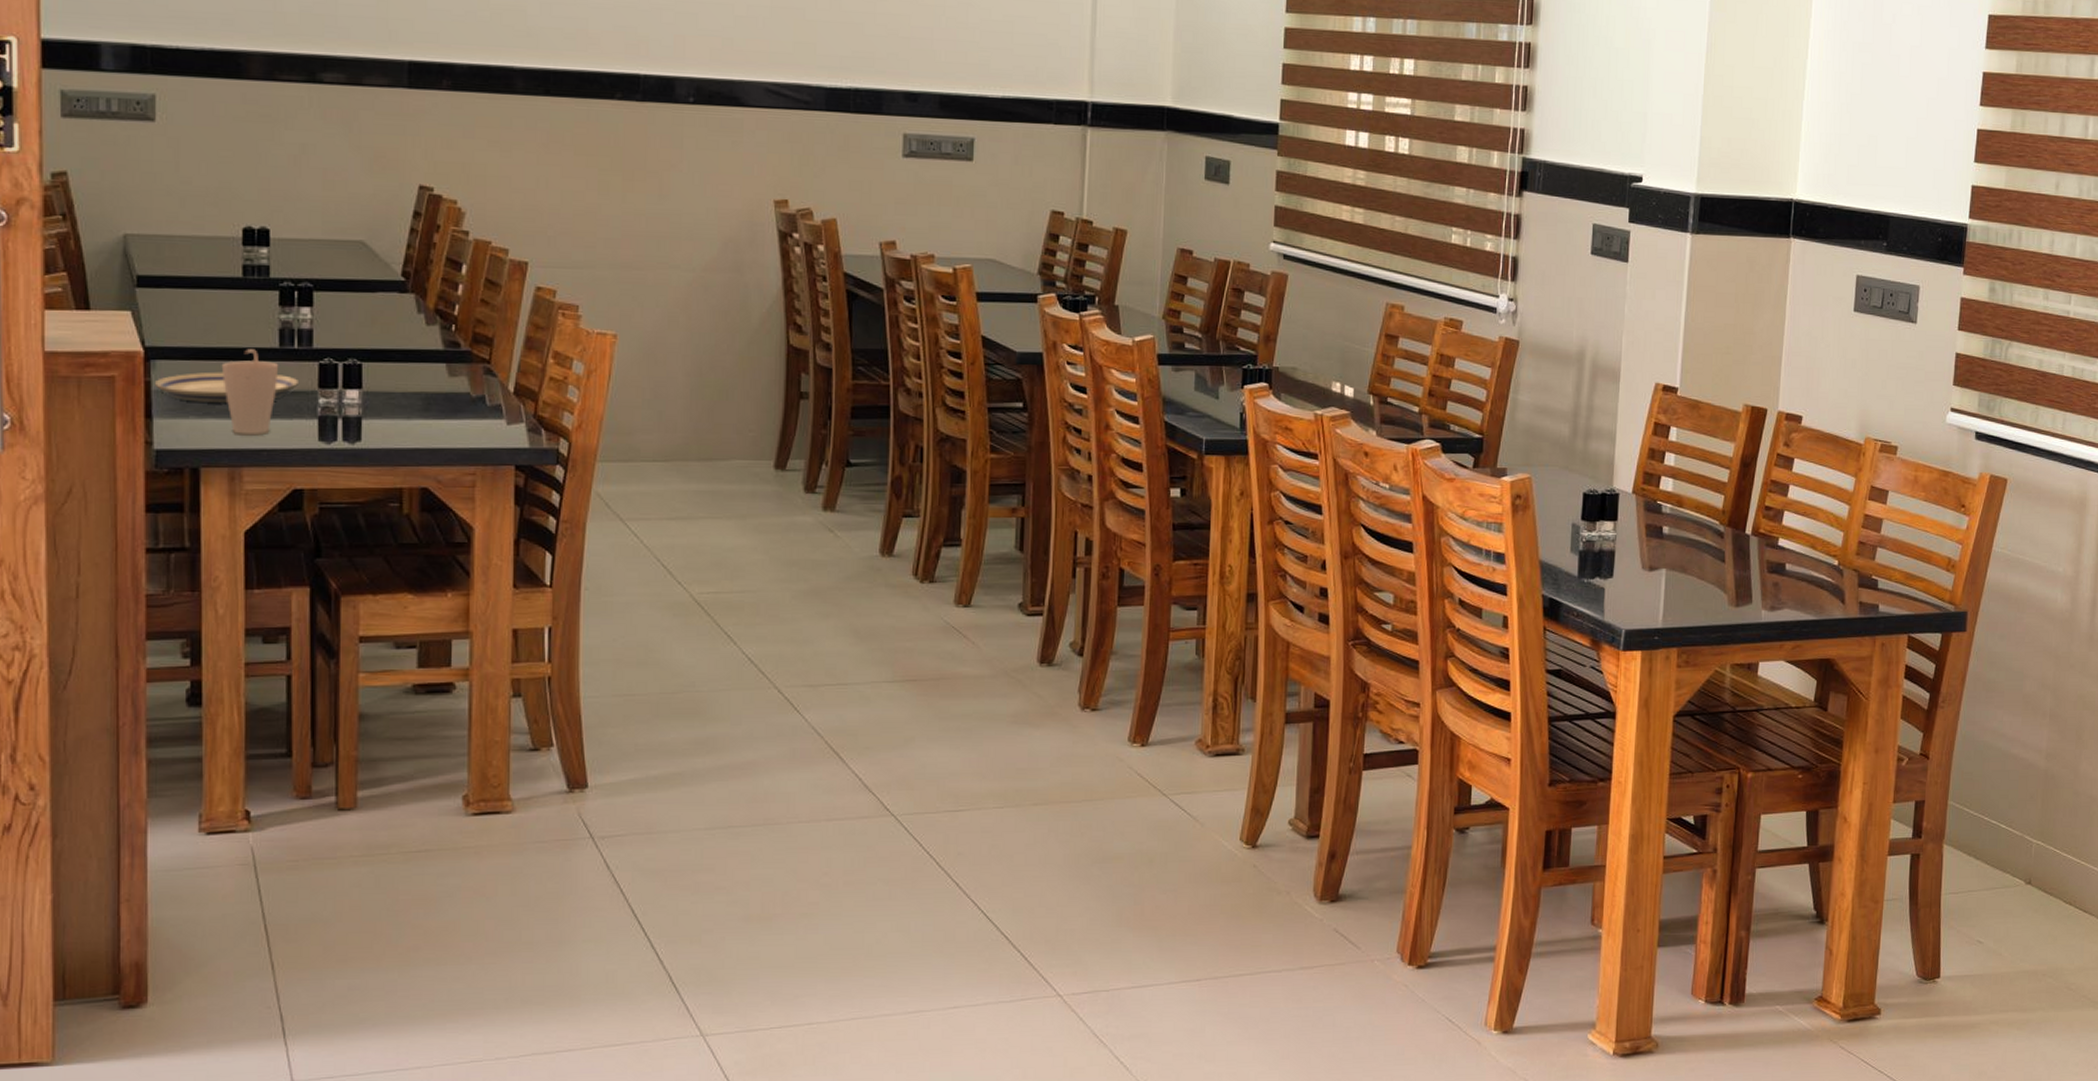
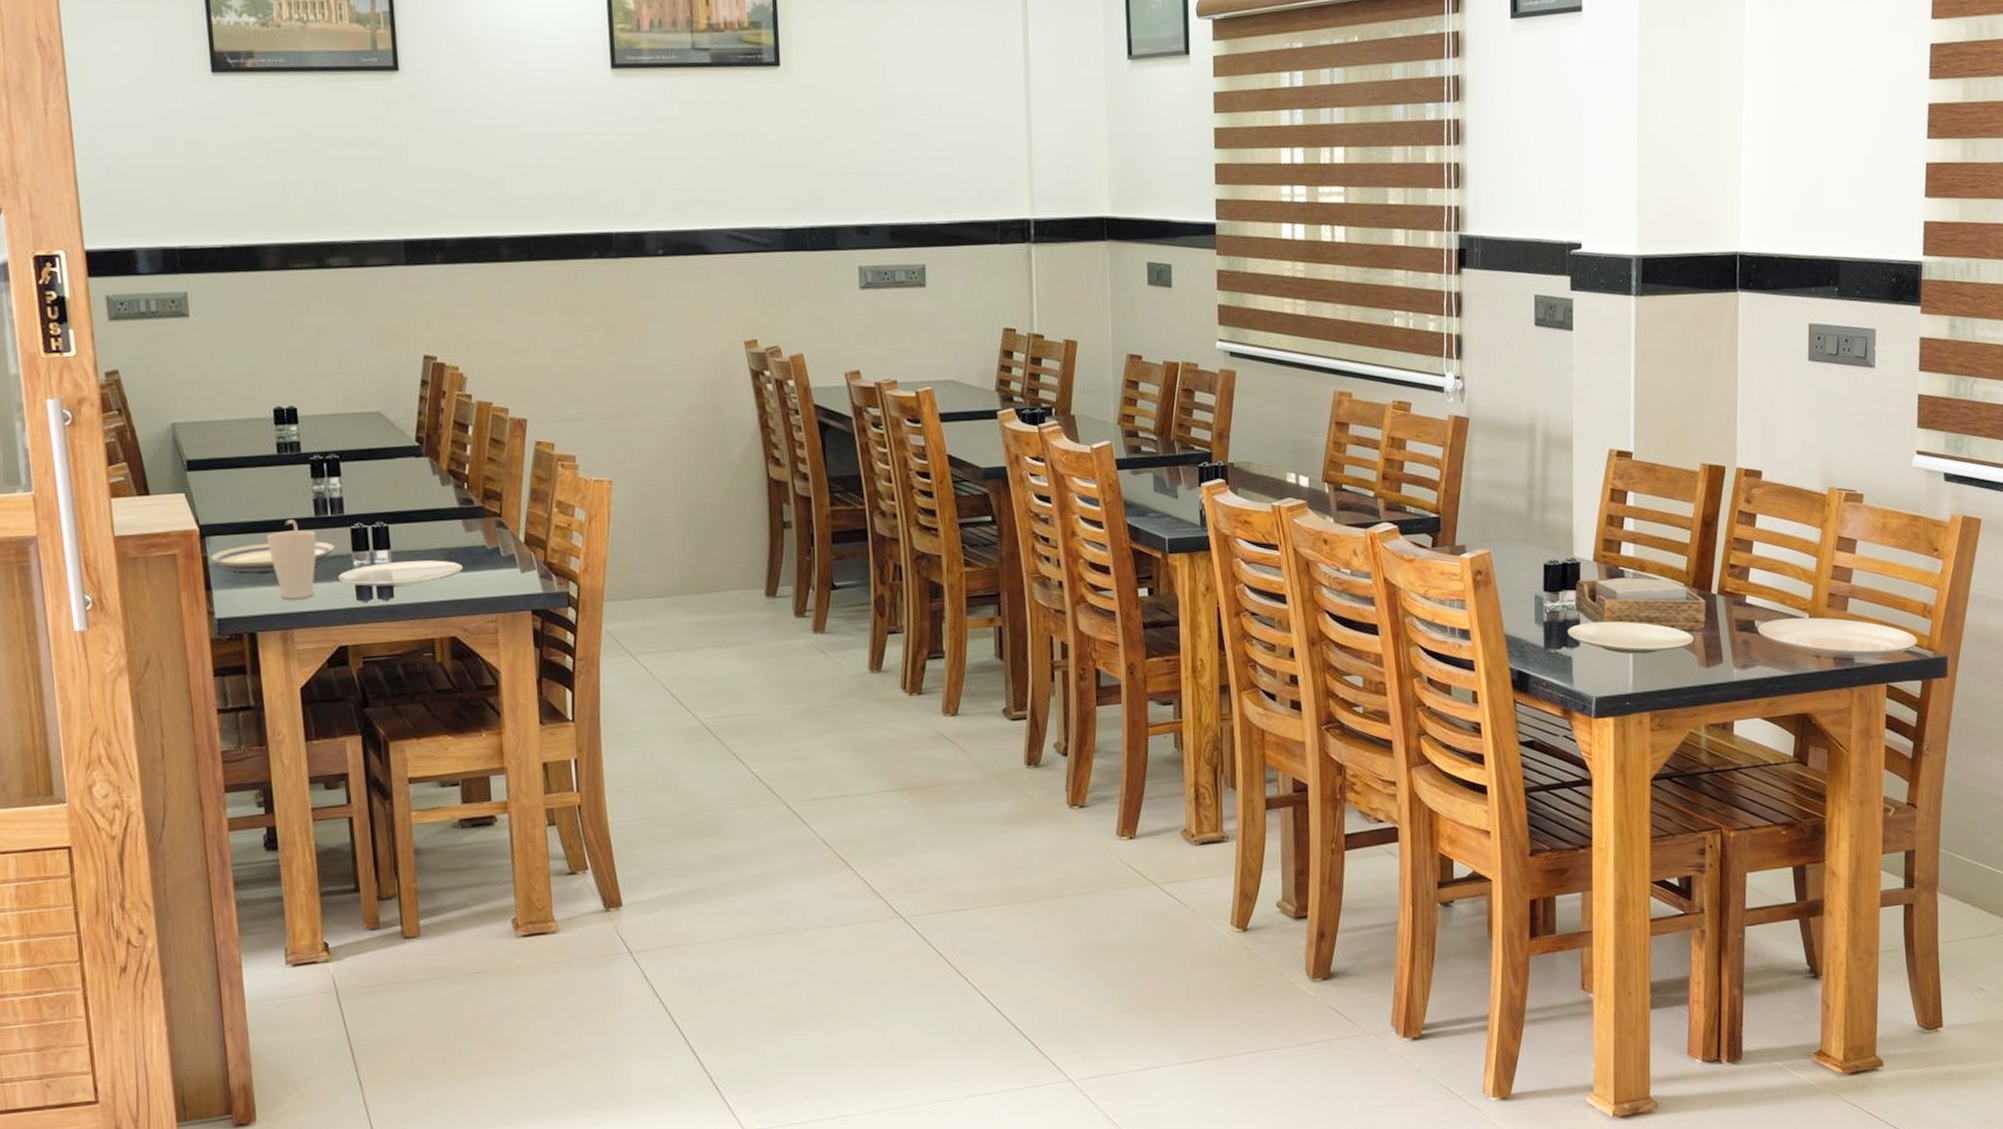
plate: none [299,403,442,430] -> present [338,560,463,588]
plate: none [1602,554,1725,589] -> present [1567,621,1694,654]
napkin holder: none [1611,511,1740,571] -> present [1575,577,1707,632]
plate: none [1787,564,1940,610] -> present [1757,617,1917,660]

